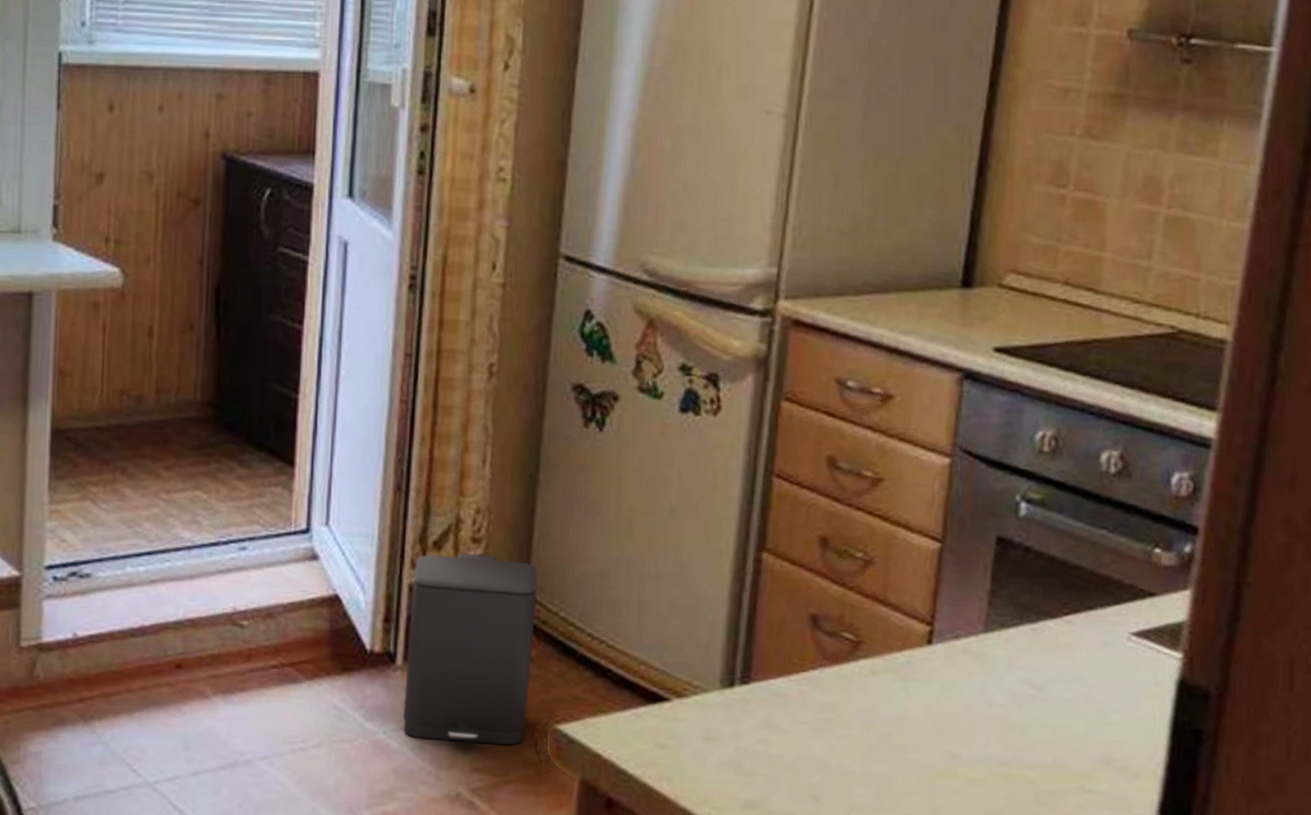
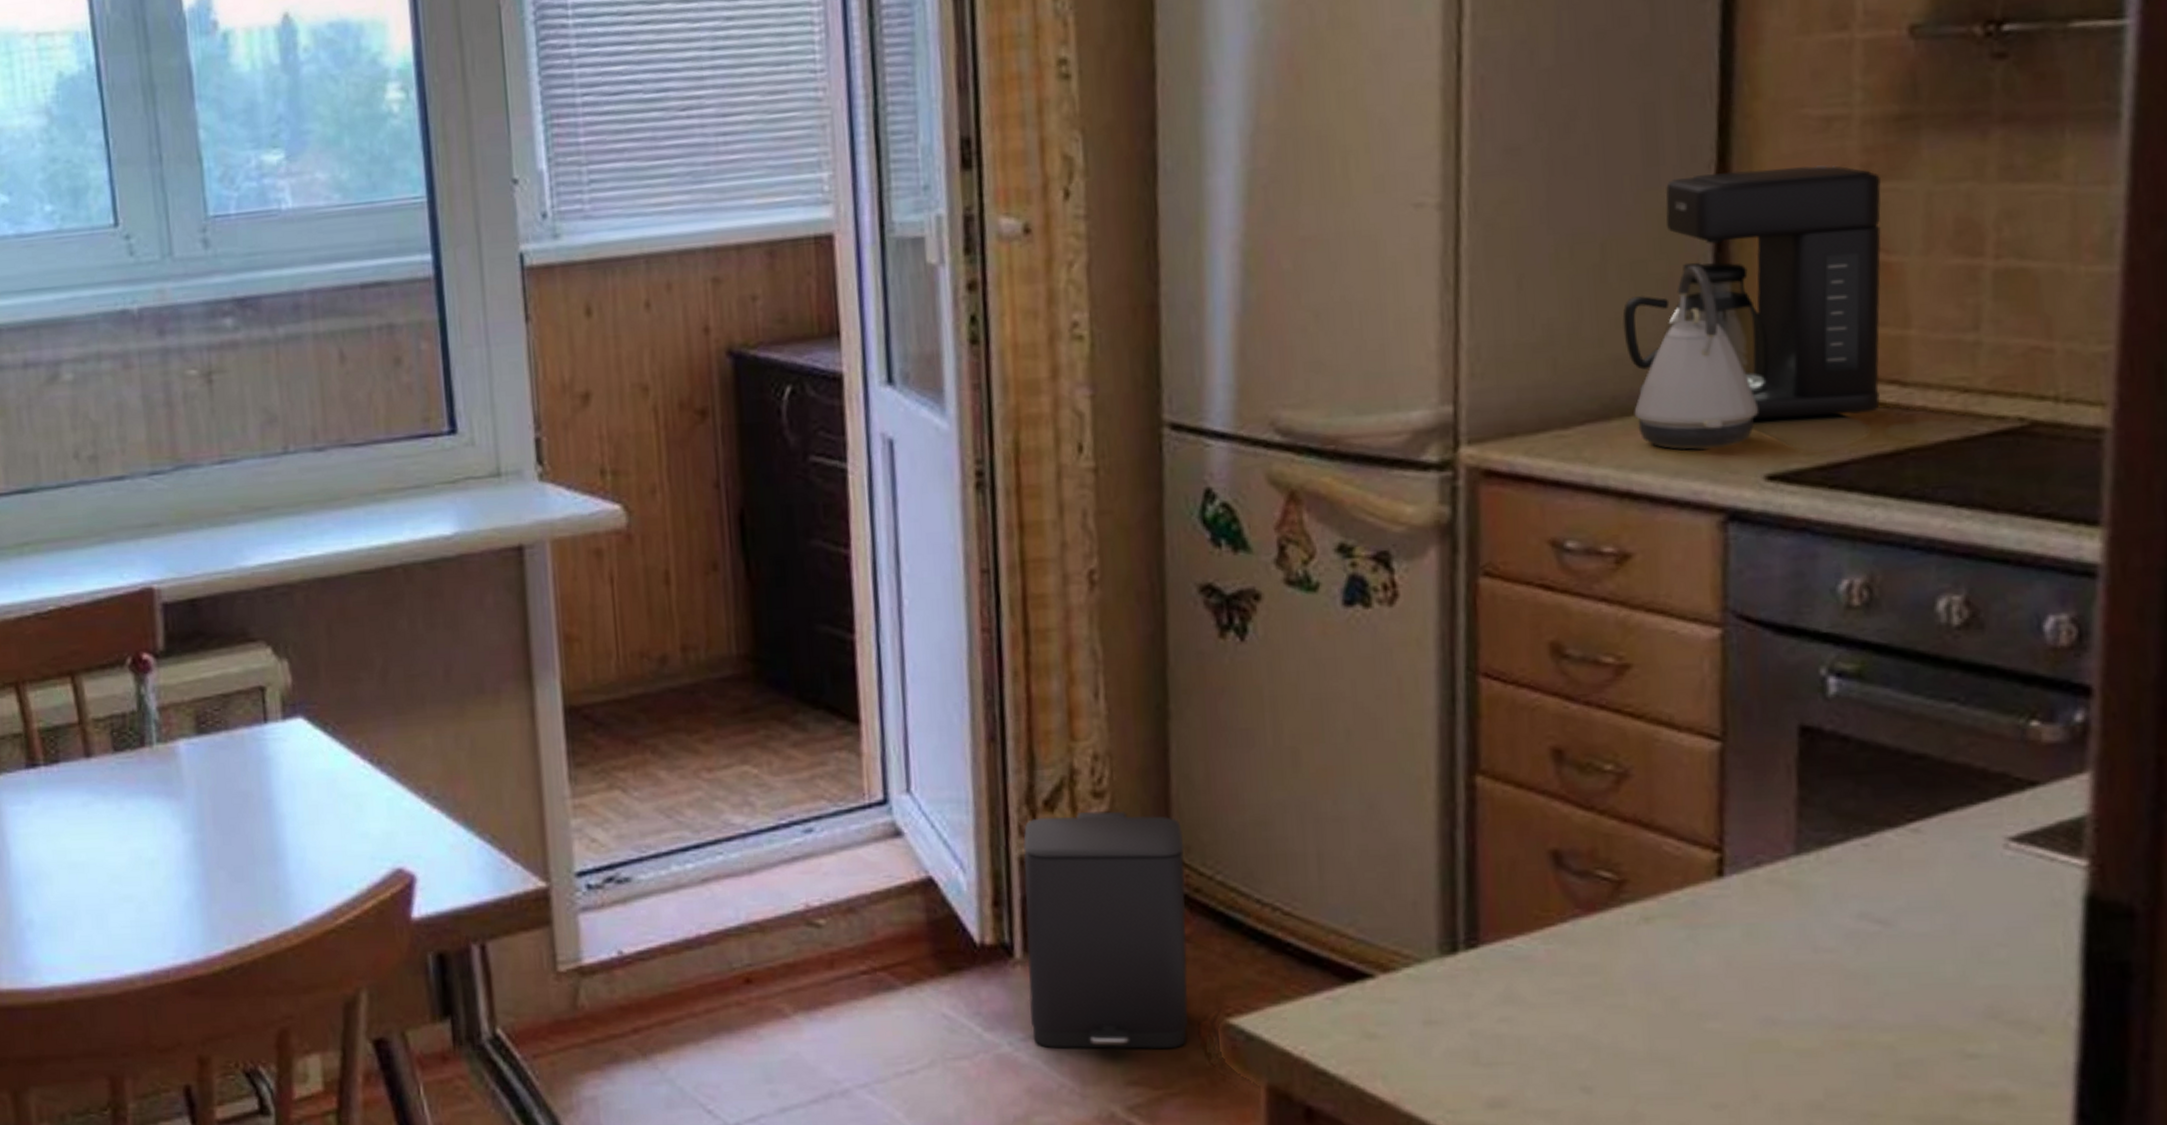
coffee maker: none [906,118,1097,310] -> present [1622,165,1881,420]
kettle: none [907,184,994,324] -> present [1634,264,1758,451]

